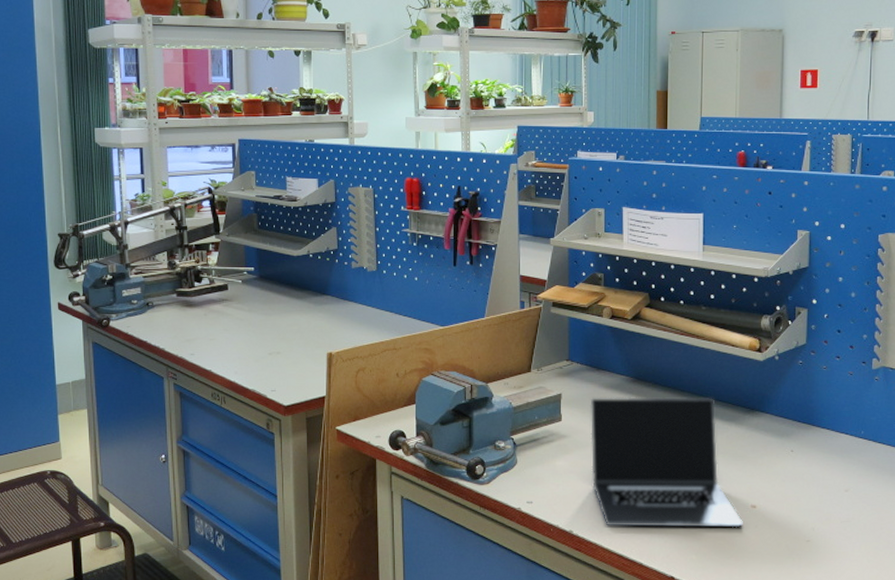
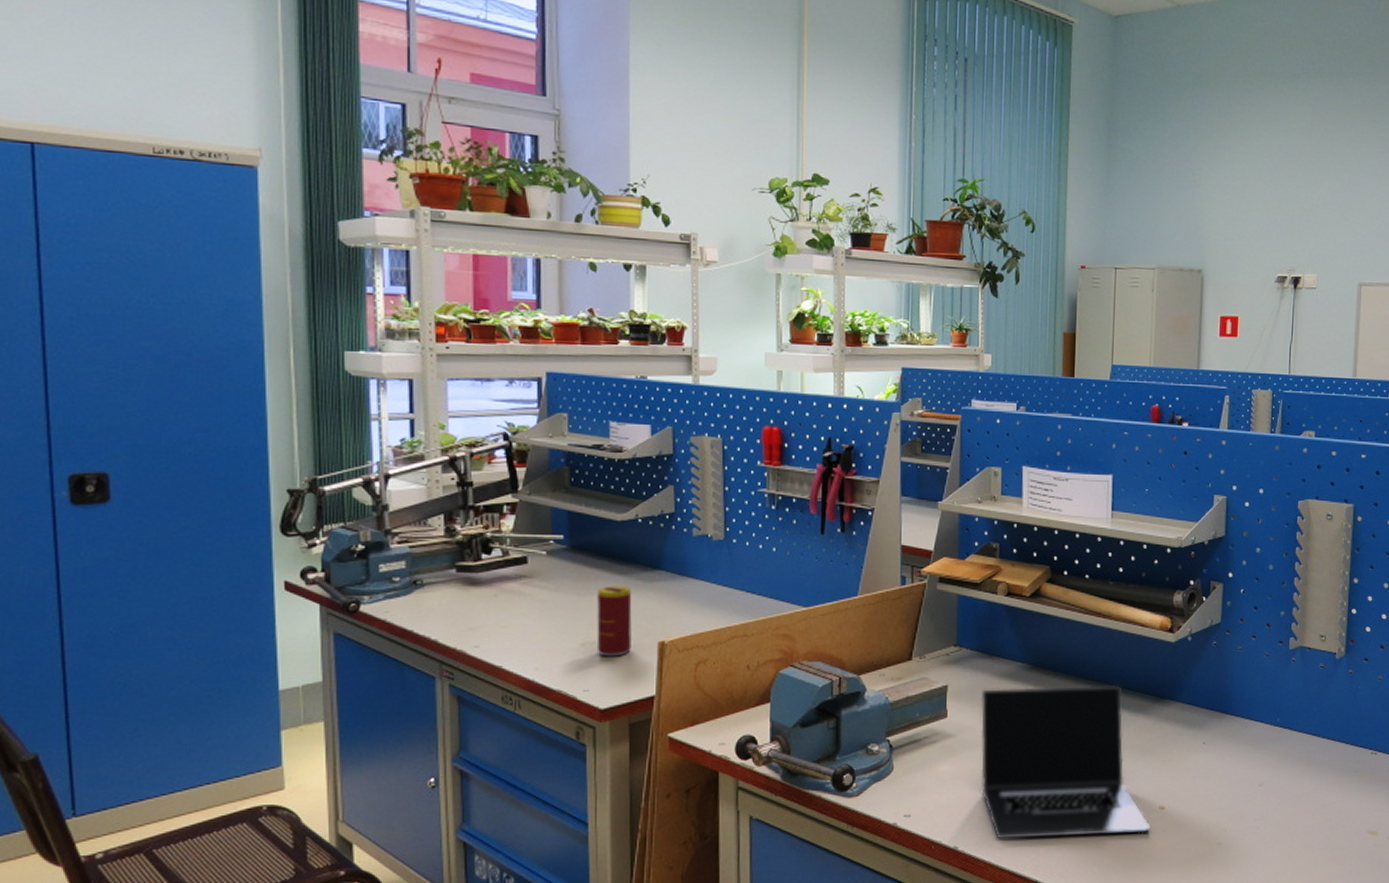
beverage can: none [280,307,307,364] -> present [597,585,632,657]

